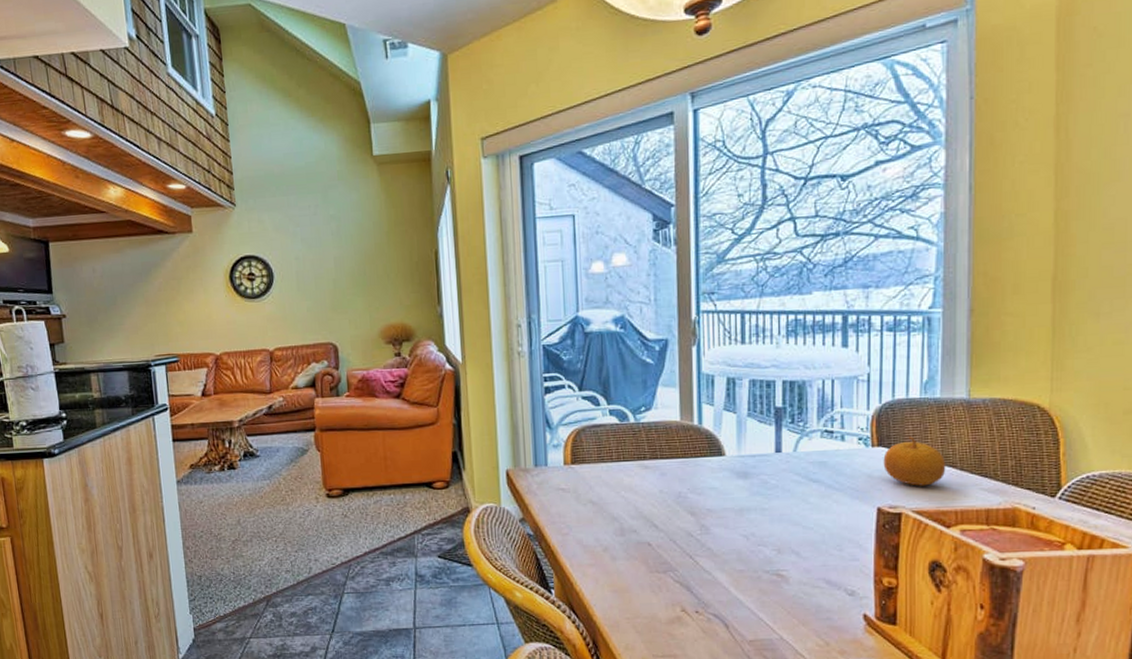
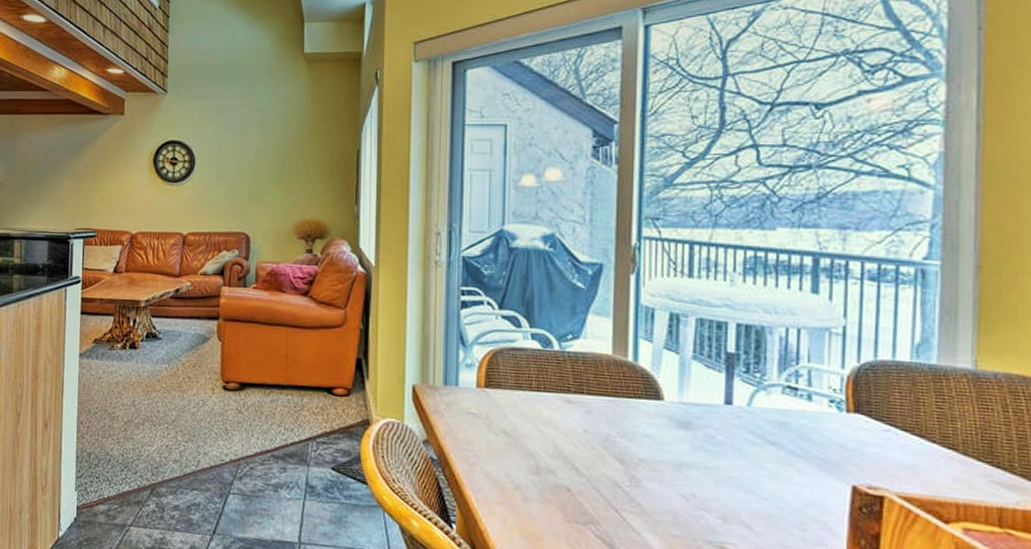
fruit: present [883,436,946,486] -> none [861,406,944,468]

